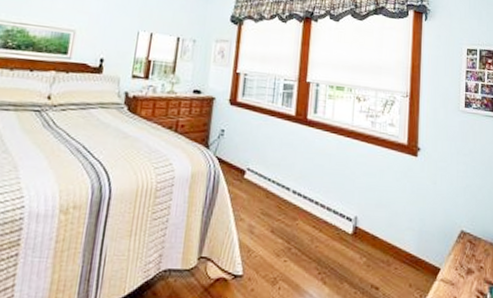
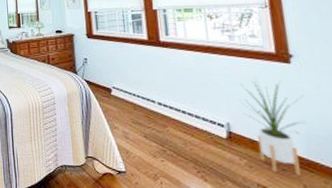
house plant: none [371,170,423,275] -> present [241,78,306,176]

